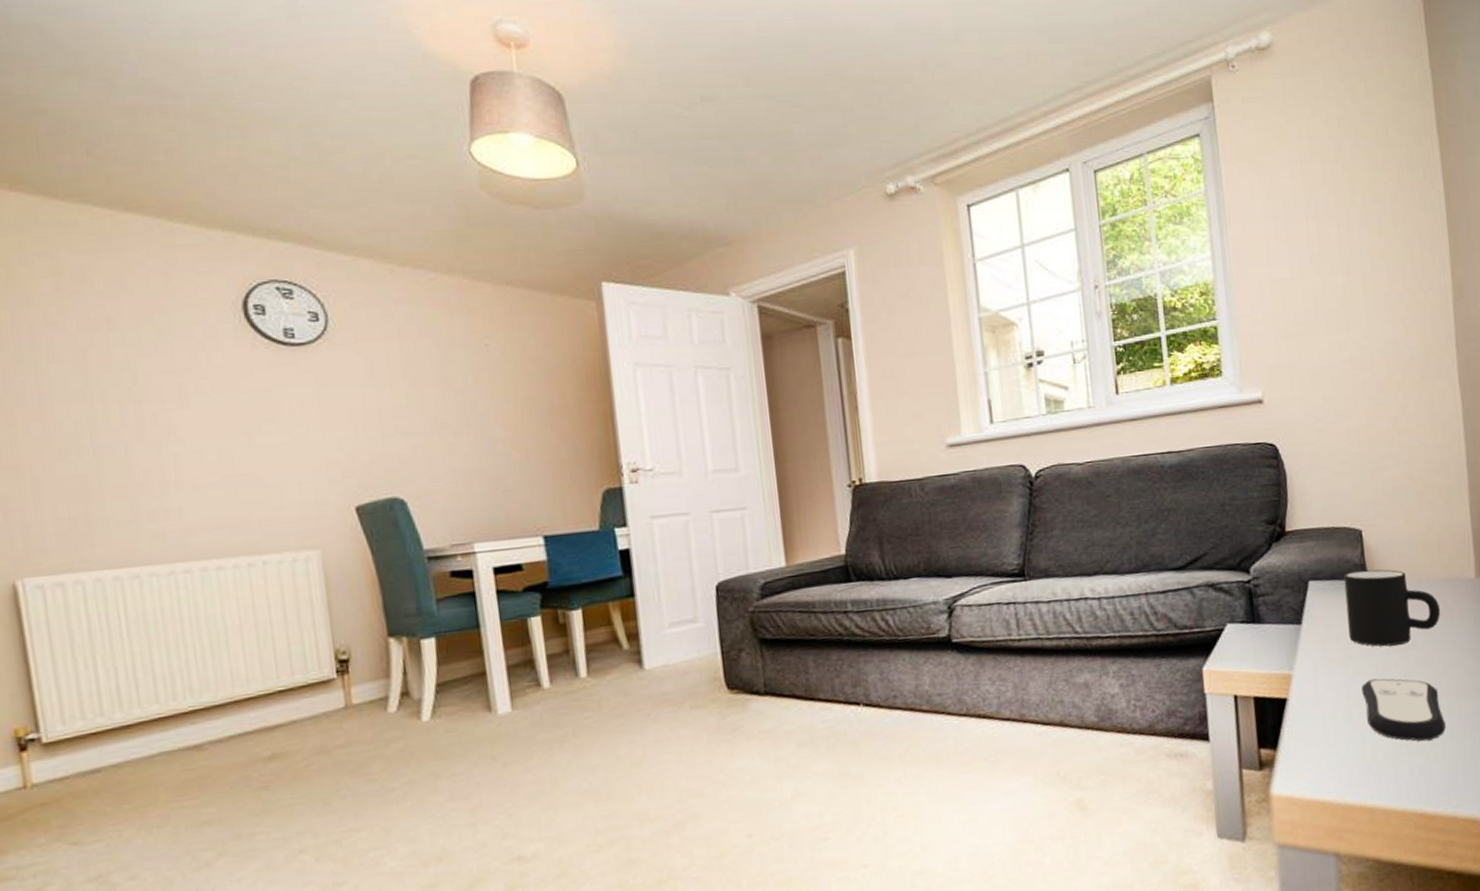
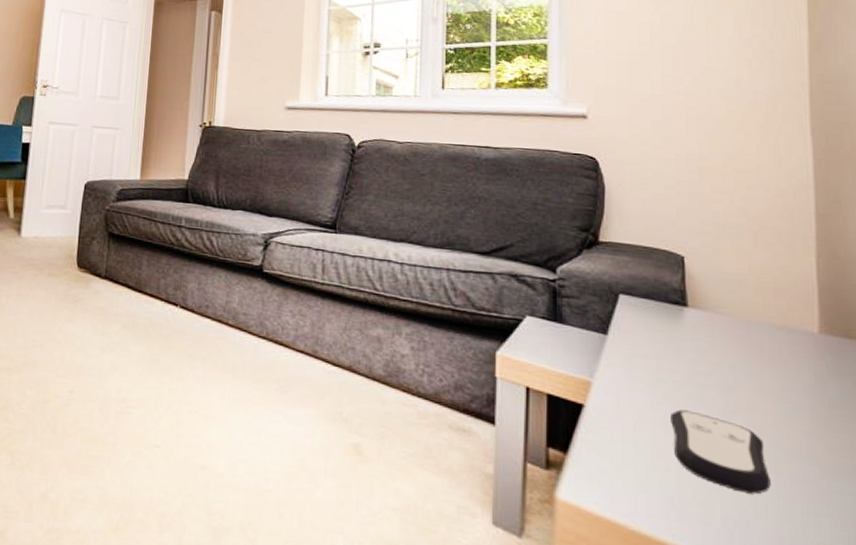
mug: present [1343,569,1440,647] -> none [659,295,772,383]

